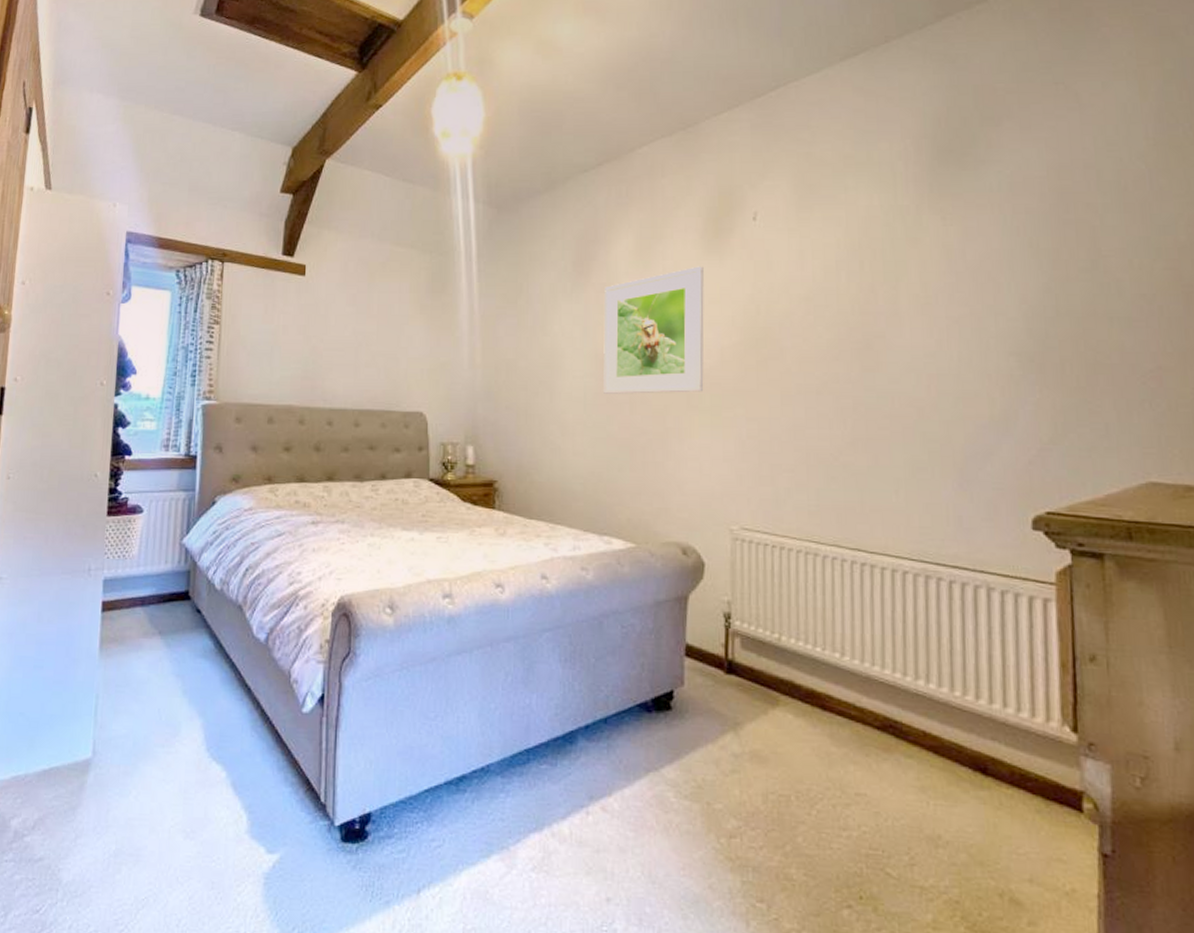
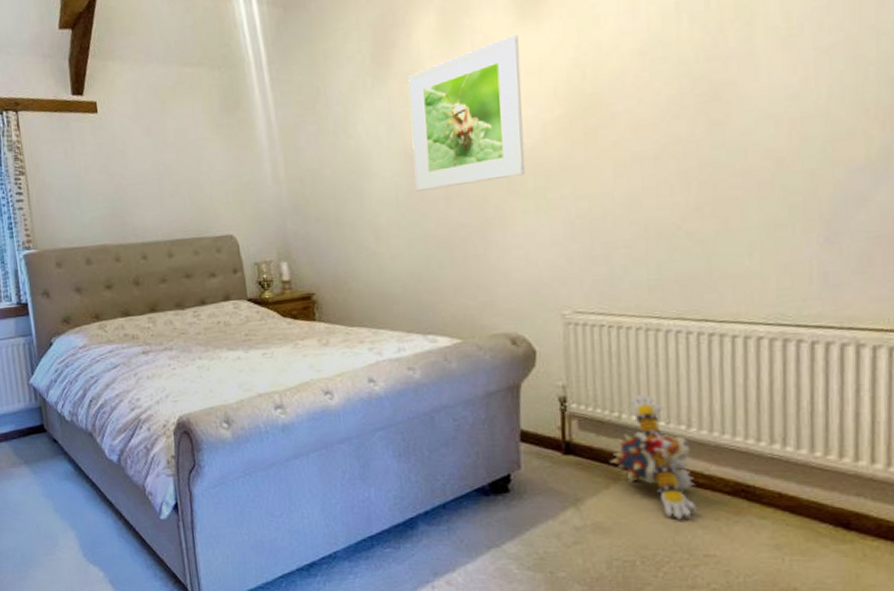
plush toy: none [768,617,849,754] -> present [609,394,697,521]

